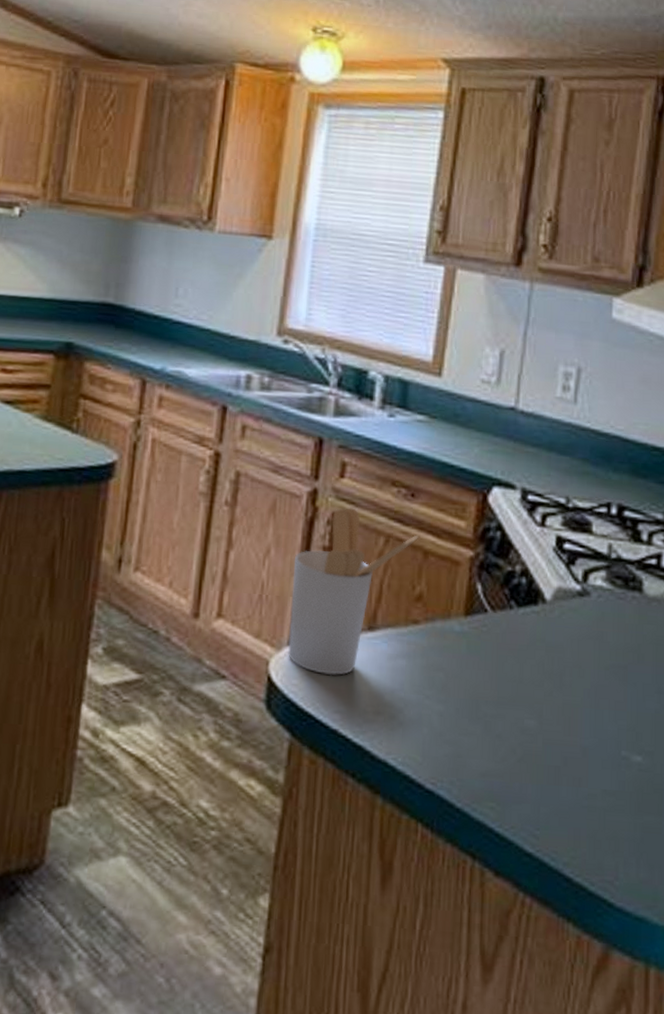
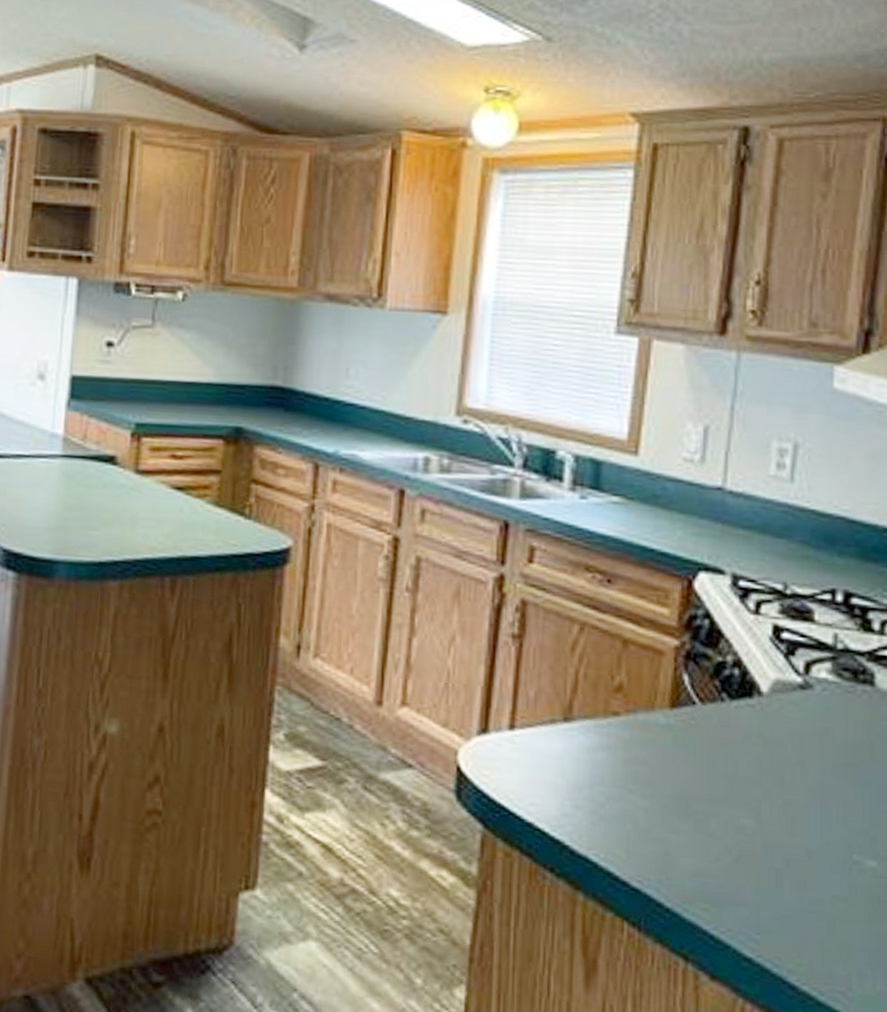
utensil holder: present [288,508,420,676] -> none [478,594,618,768]

